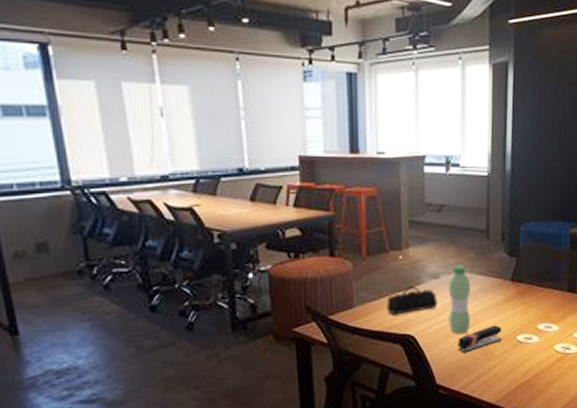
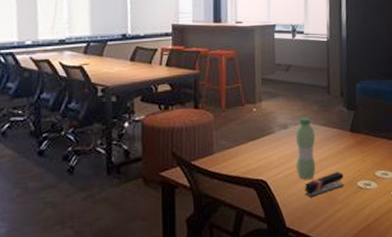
pencil case: present [387,286,438,315] -> none [242,135,287,162]

